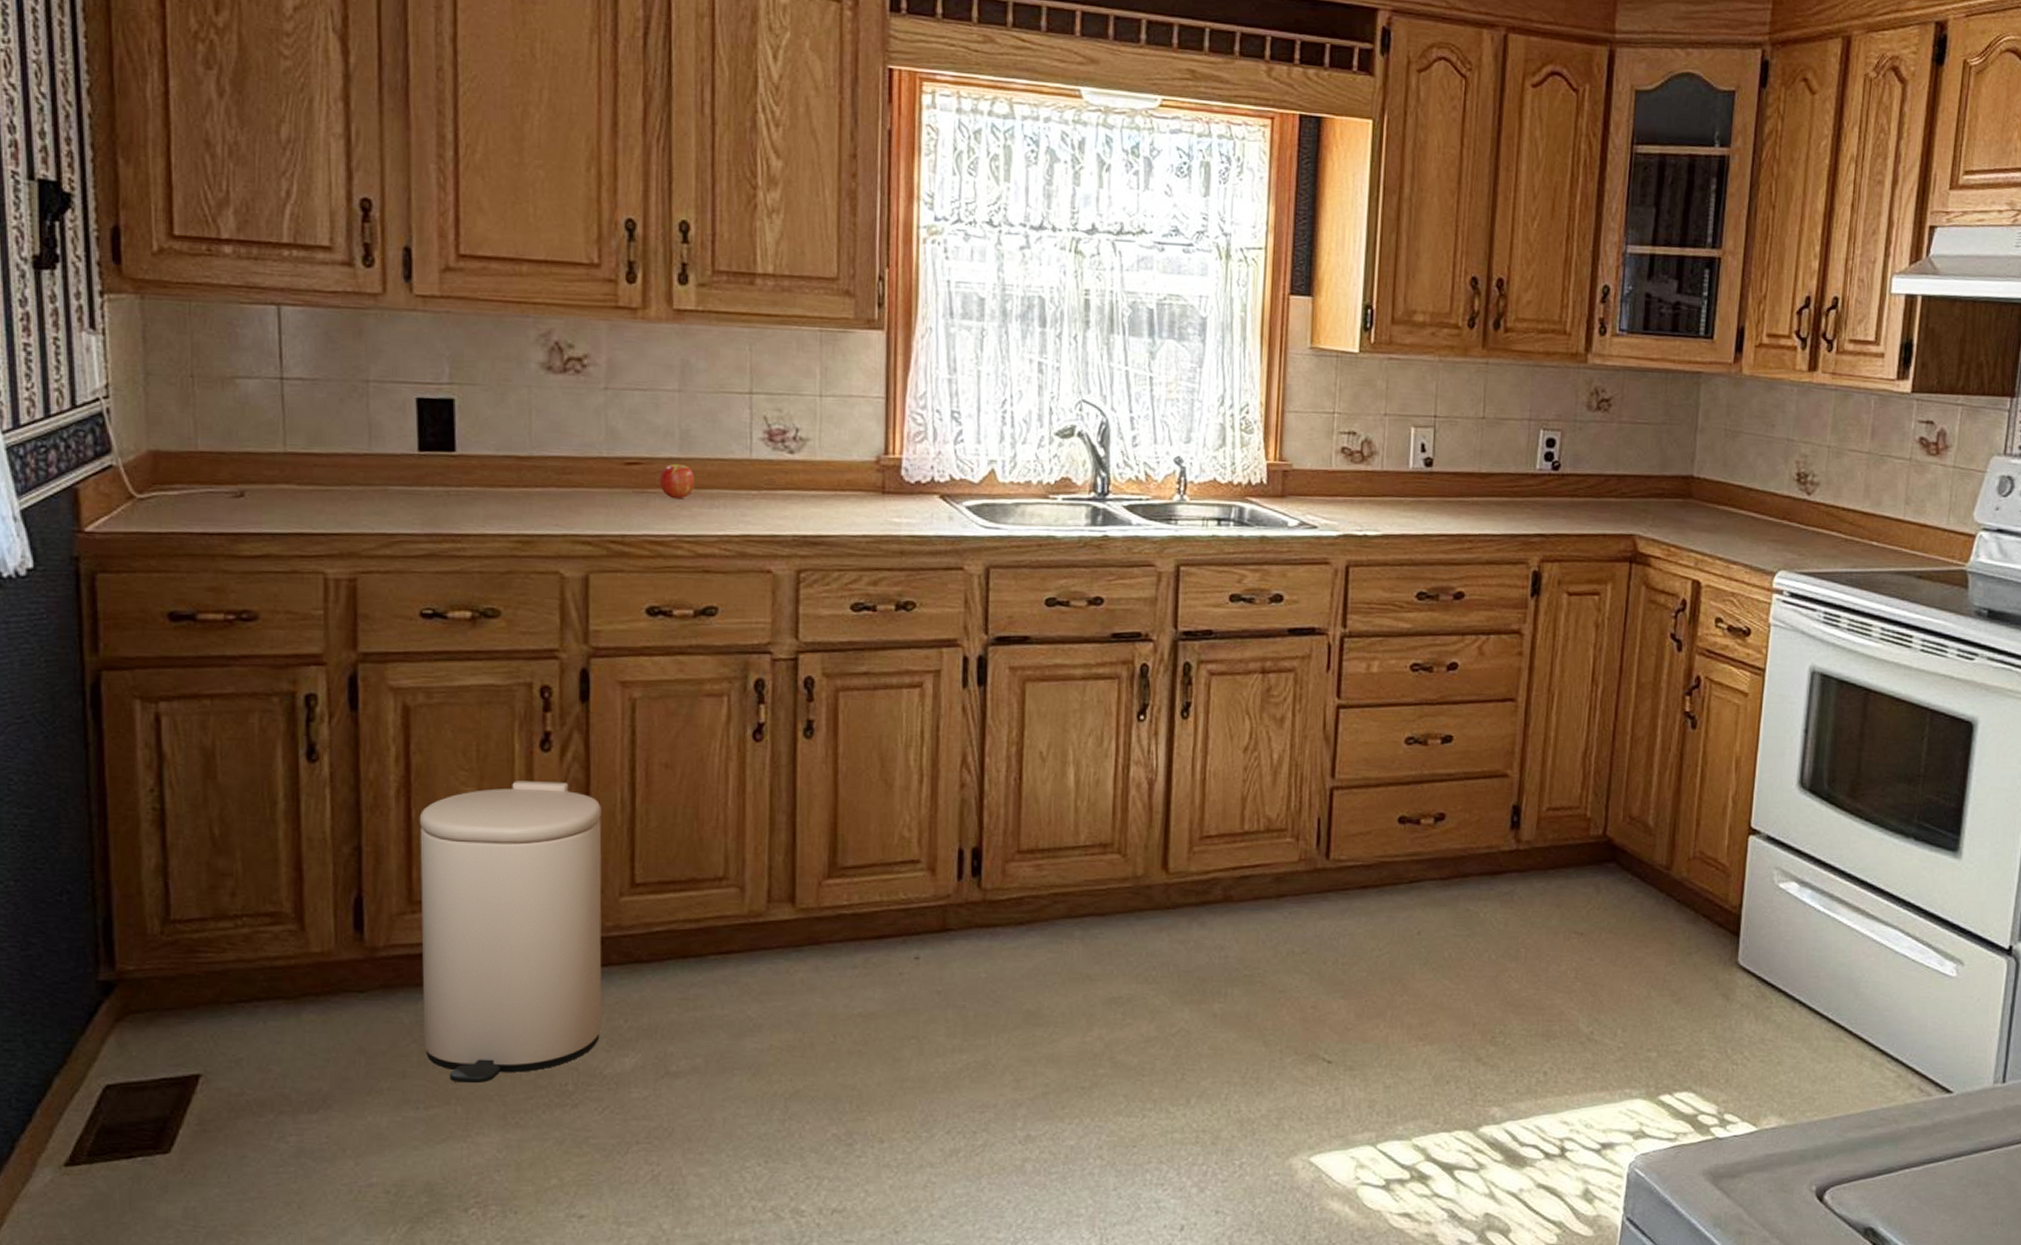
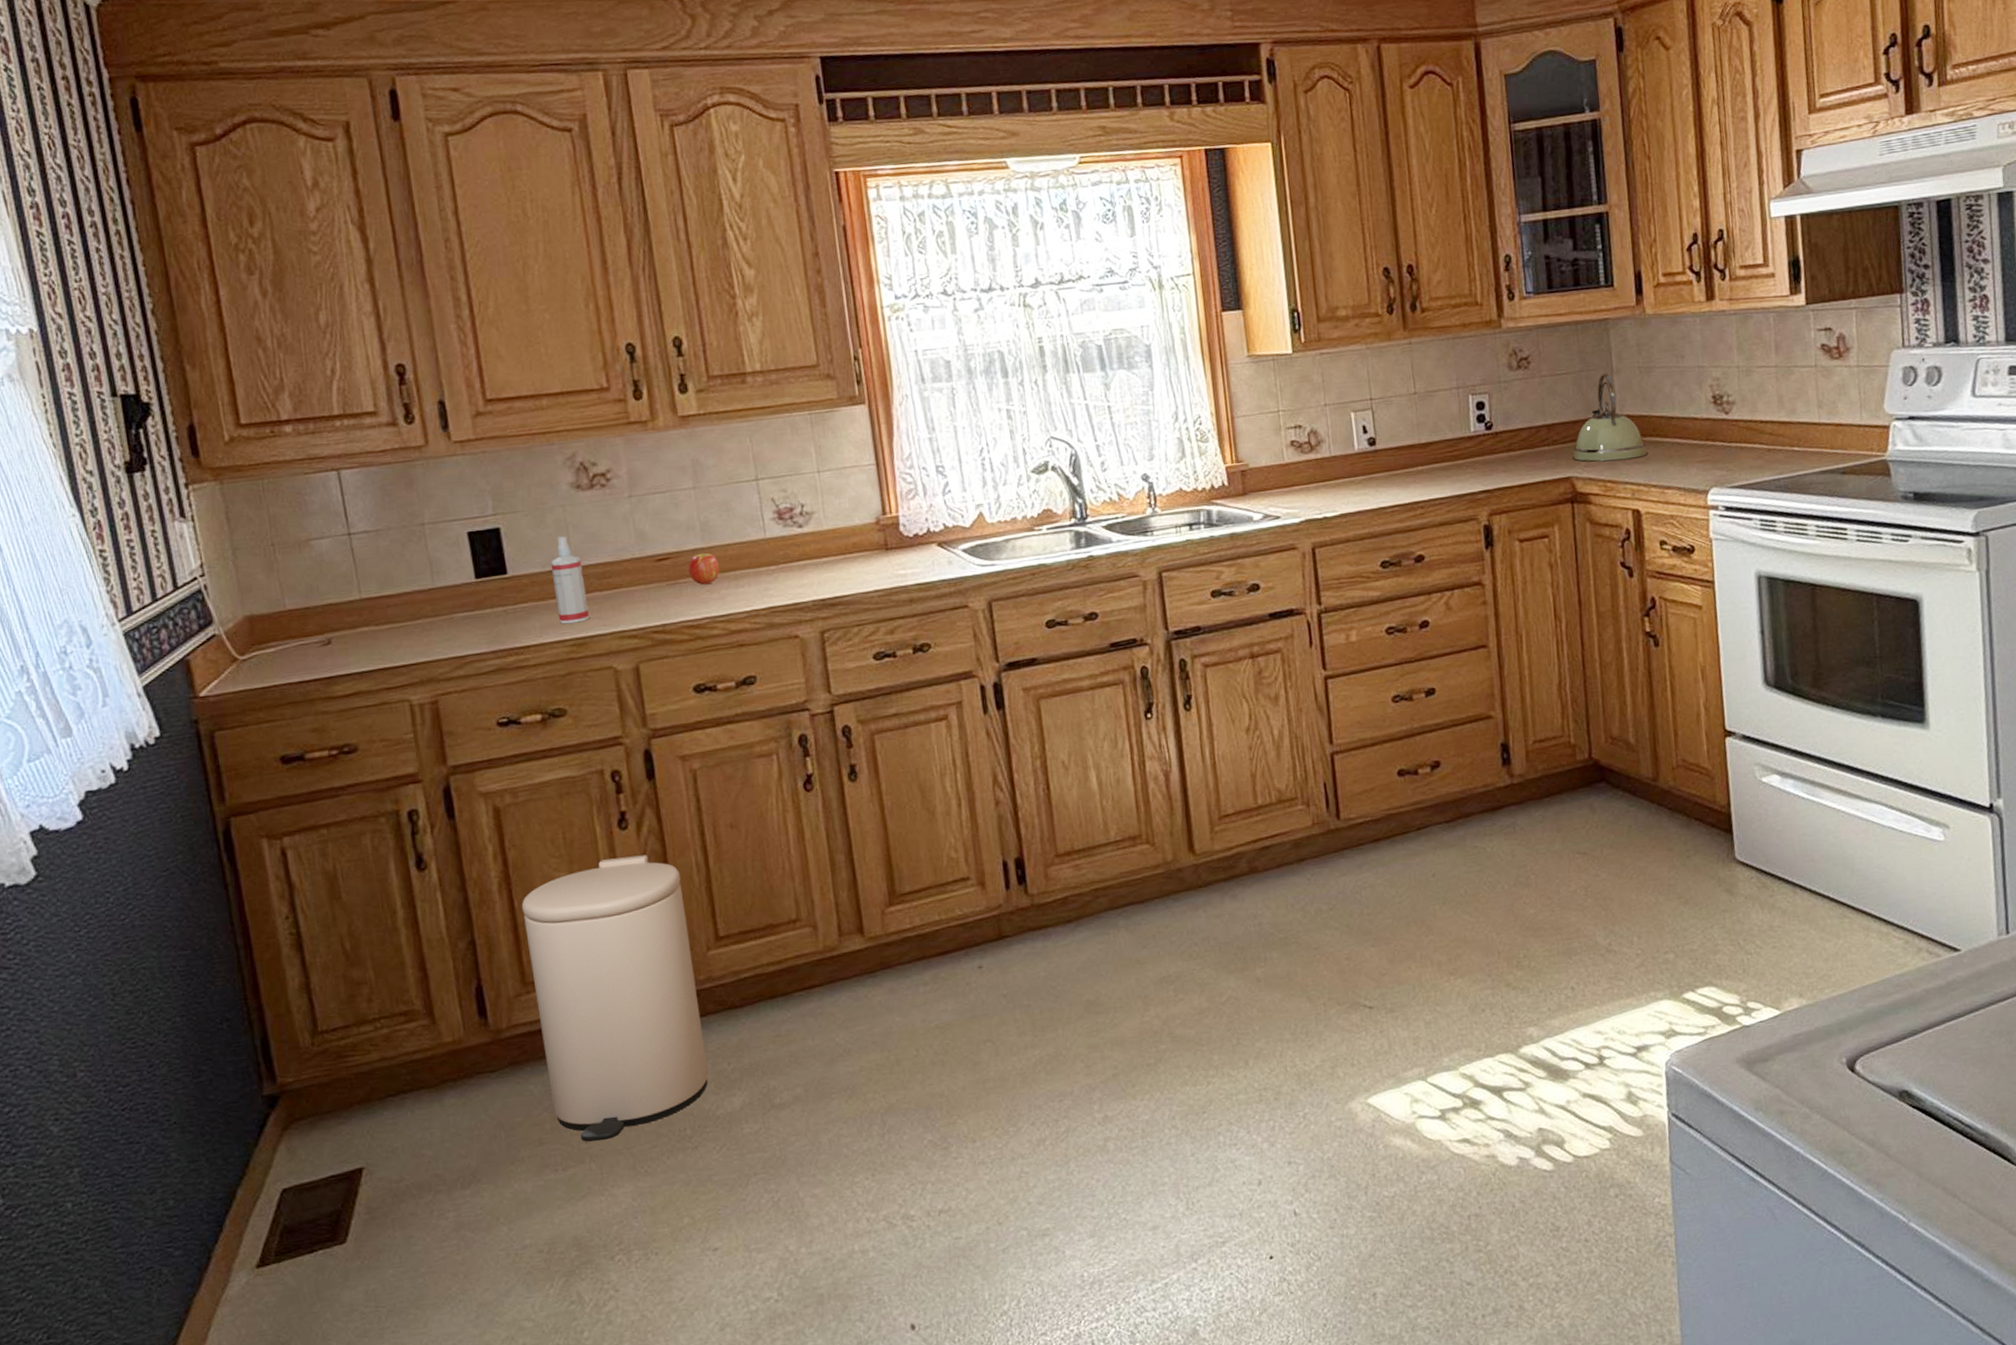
spray bottle: none [505,420,542,519] -> present [550,536,589,625]
kettle: none [1639,431,1719,527] -> present [1573,374,1648,463]

